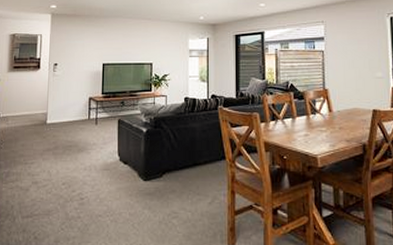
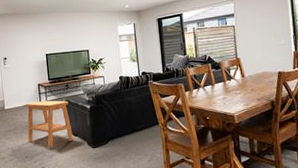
side table: none [67,118,122,176] -> present [25,100,74,148]

